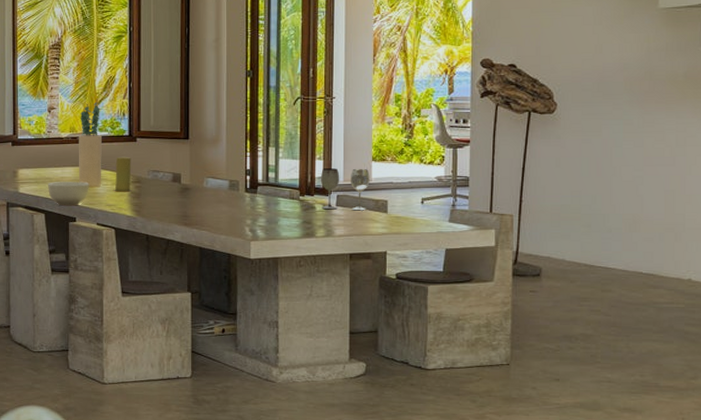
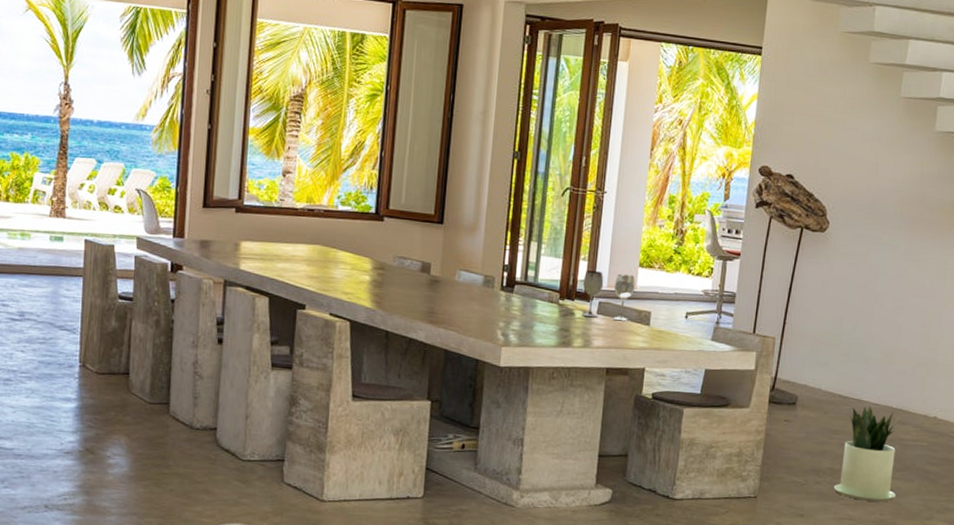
bowl: present [47,181,90,206] -> none [274,260,326,291]
vase: present [78,98,102,188] -> none [312,165,345,271]
candle: present [113,156,133,193] -> none [352,237,376,280]
planter: none [588,272,655,364] -> present [833,405,899,502]

